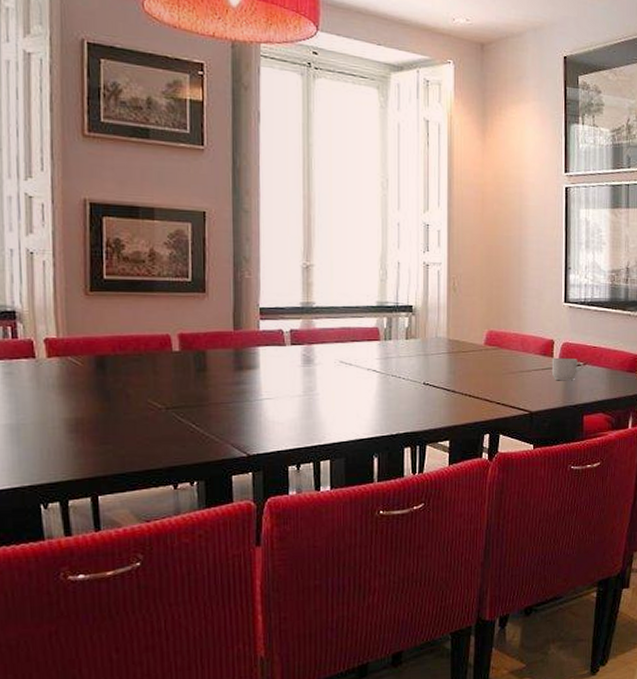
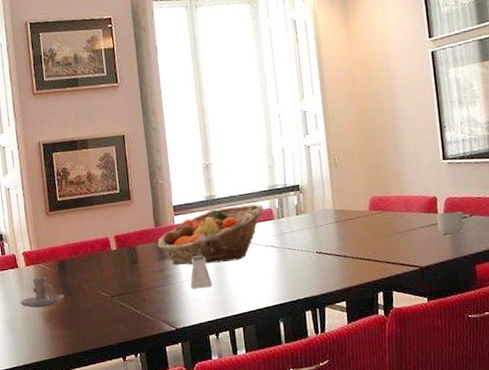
candle holder: none [33,374,99,413] -> present [20,277,64,308]
fruit basket: none [234,319,370,382] -> present [157,204,264,266]
saltshaker: none [271,372,299,410] -> present [190,256,212,289]

